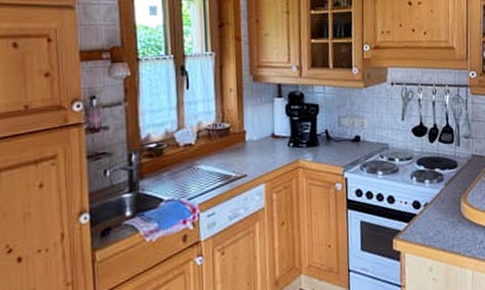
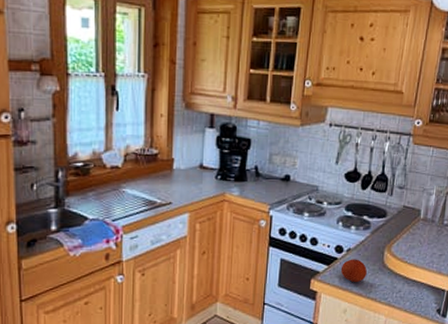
fruit: none [421,213,447,238] -> present [340,259,367,283]

